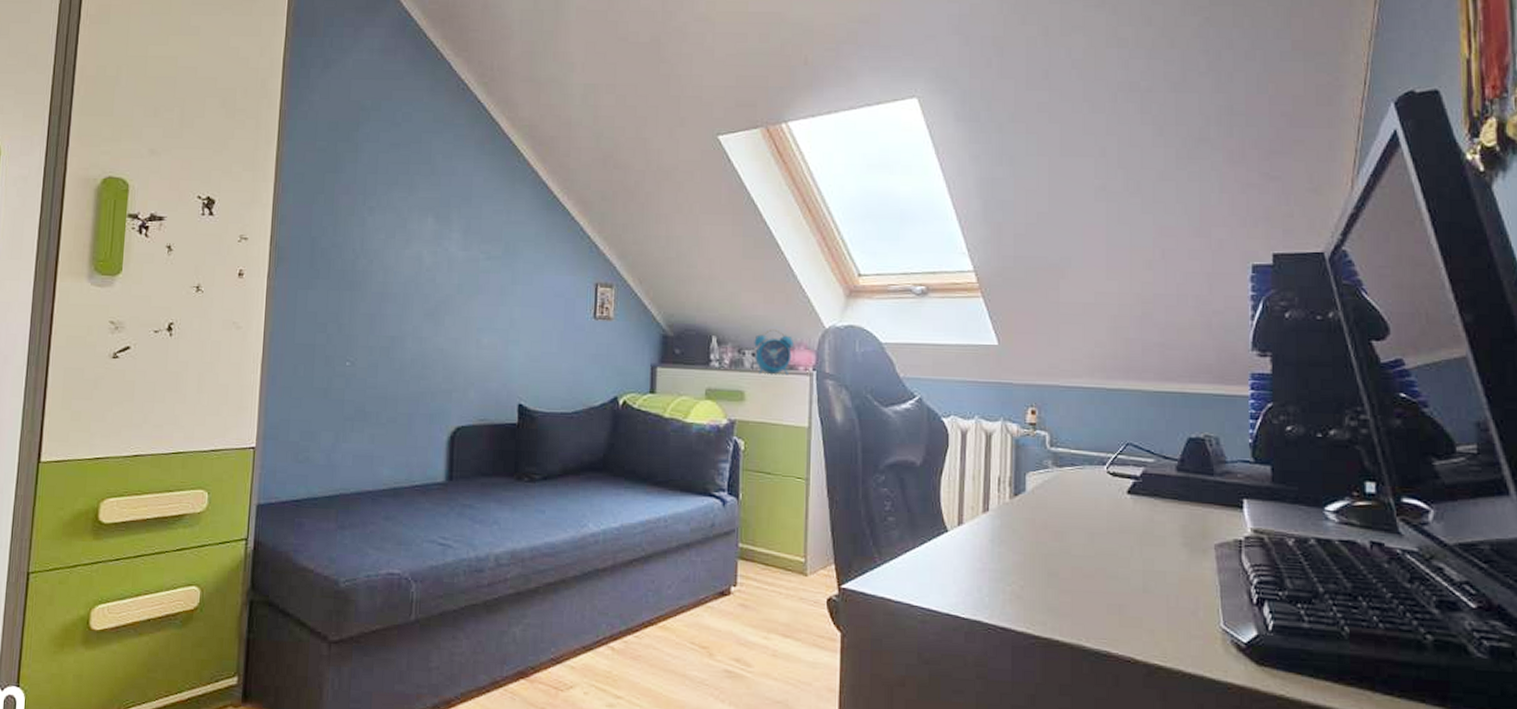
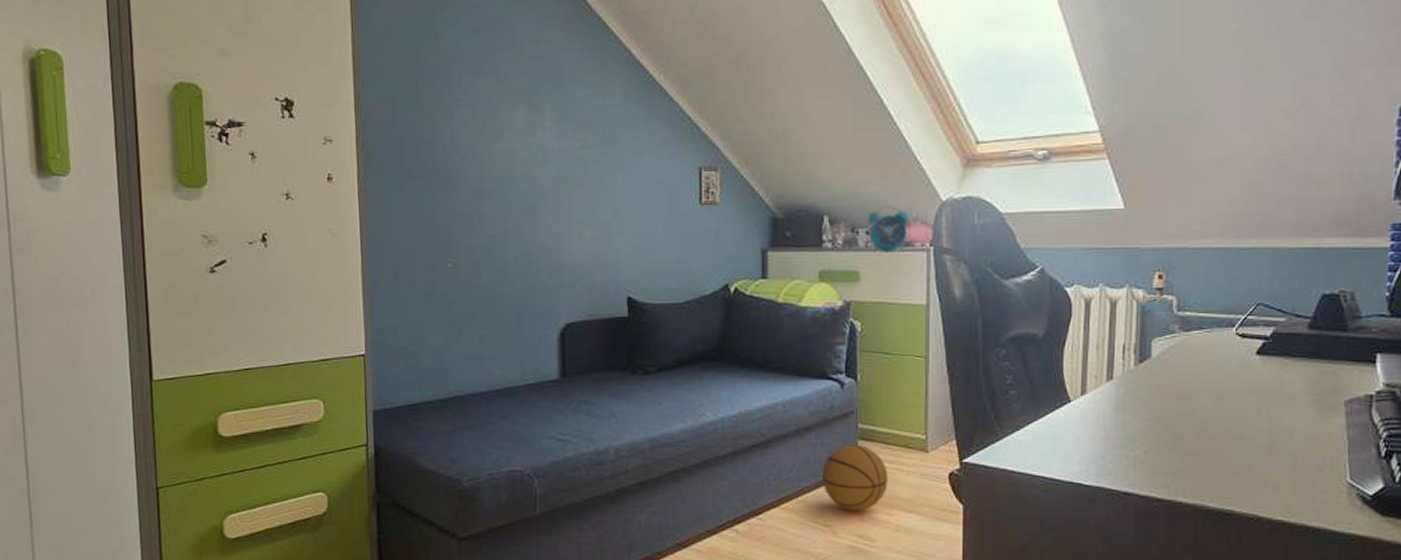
basketball: none [701,563,766,634] -> present [822,444,888,512]

